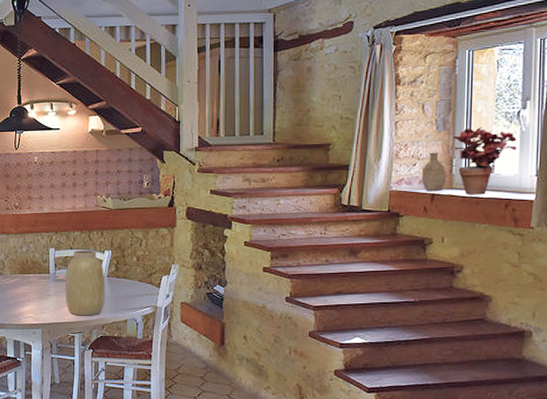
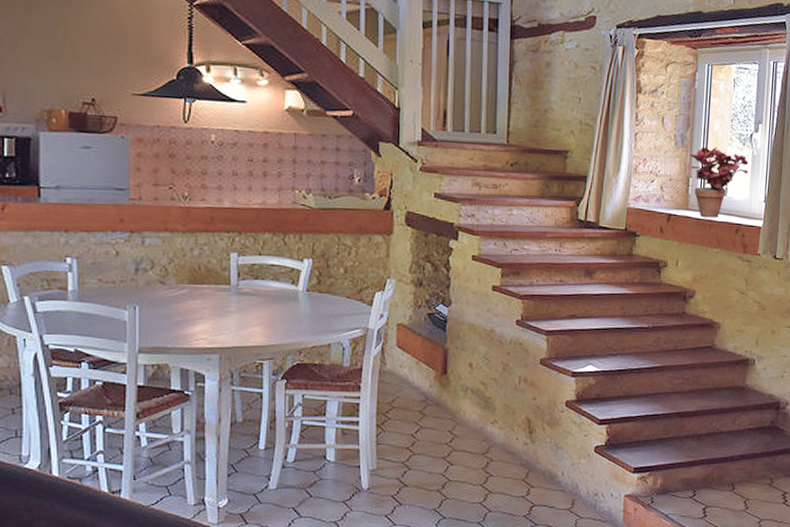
vase: present [65,250,105,316] -> none [251,256,304,339]
decorative vase: present [422,152,446,192] -> none [659,169,683,212]

